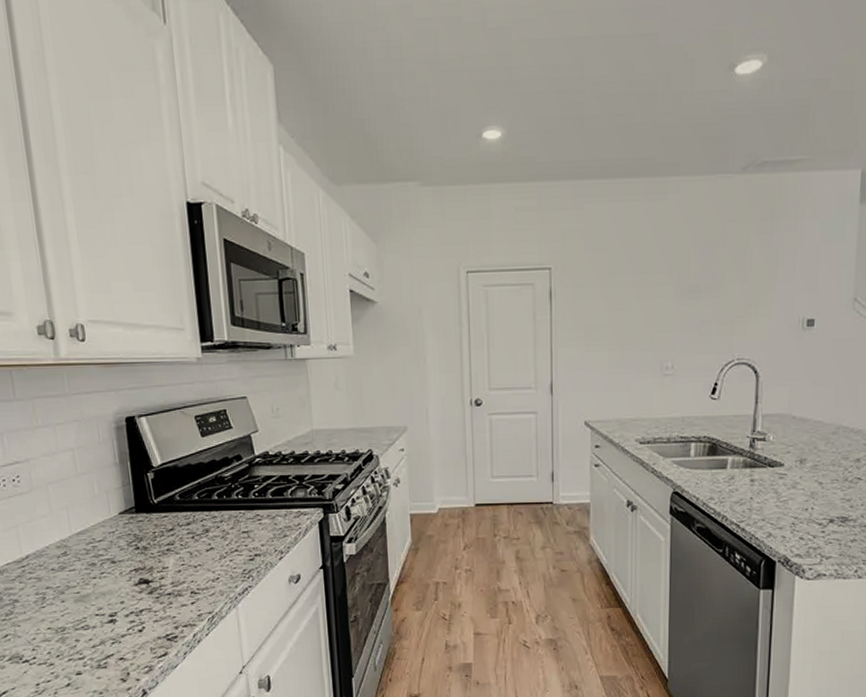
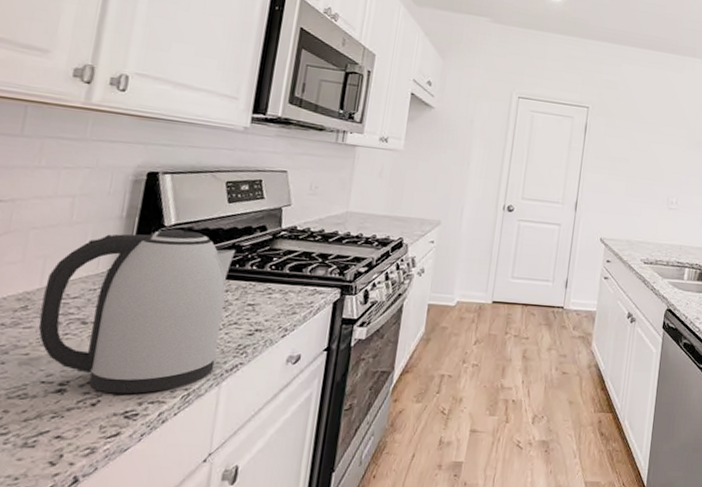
kettle: none [74,469,228,621] -> present [38,229,236,394]

